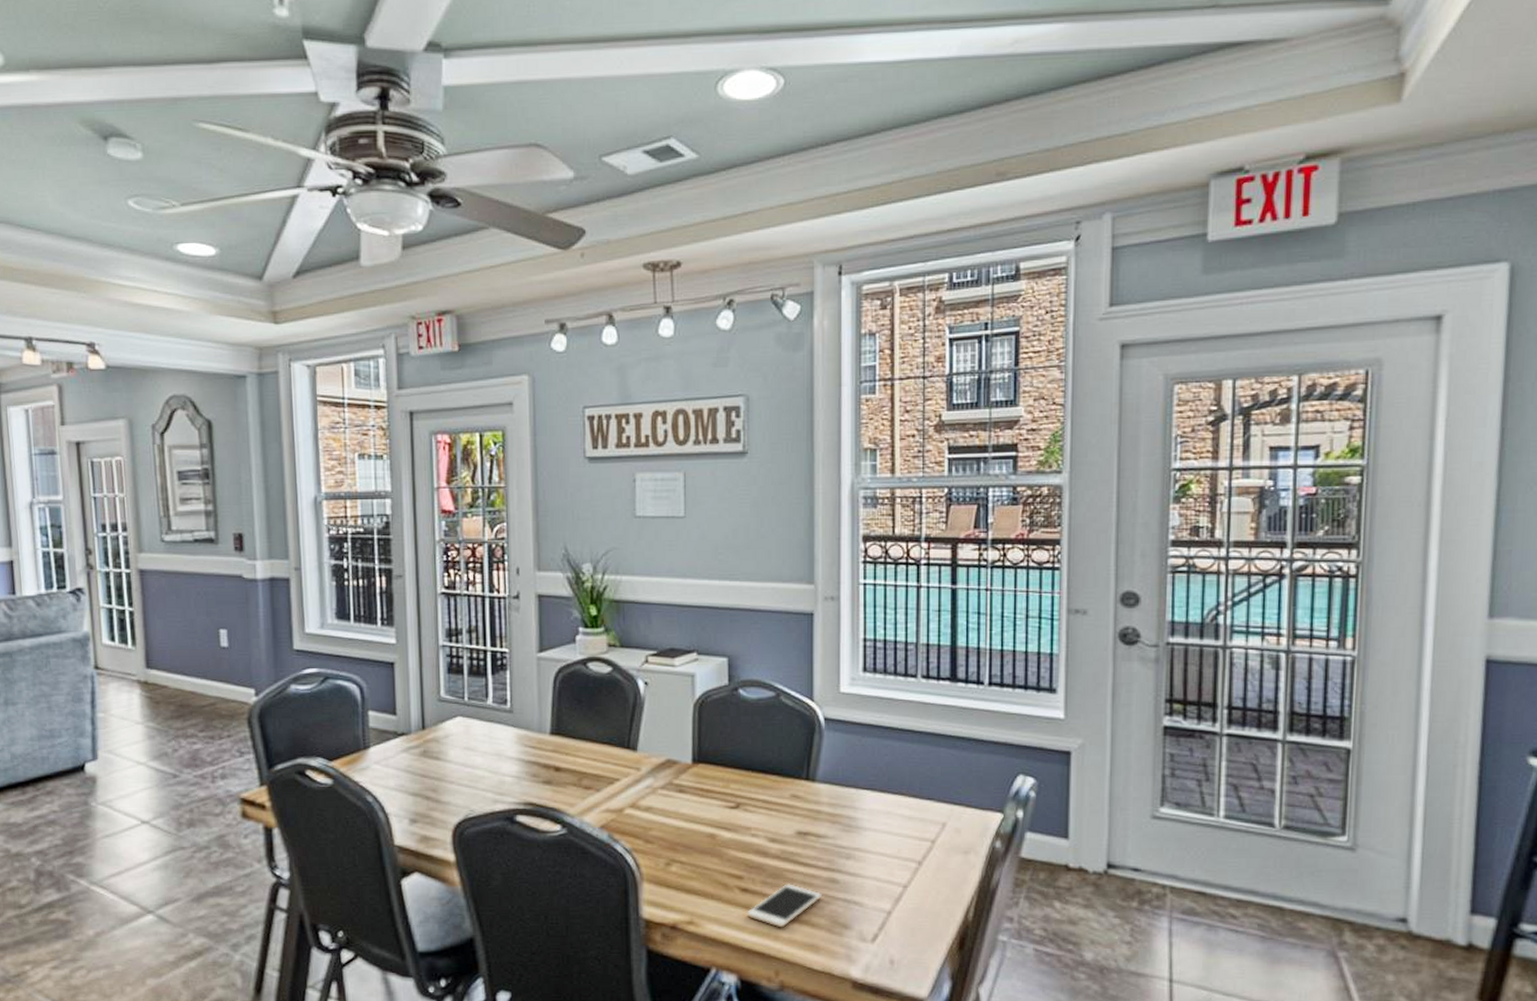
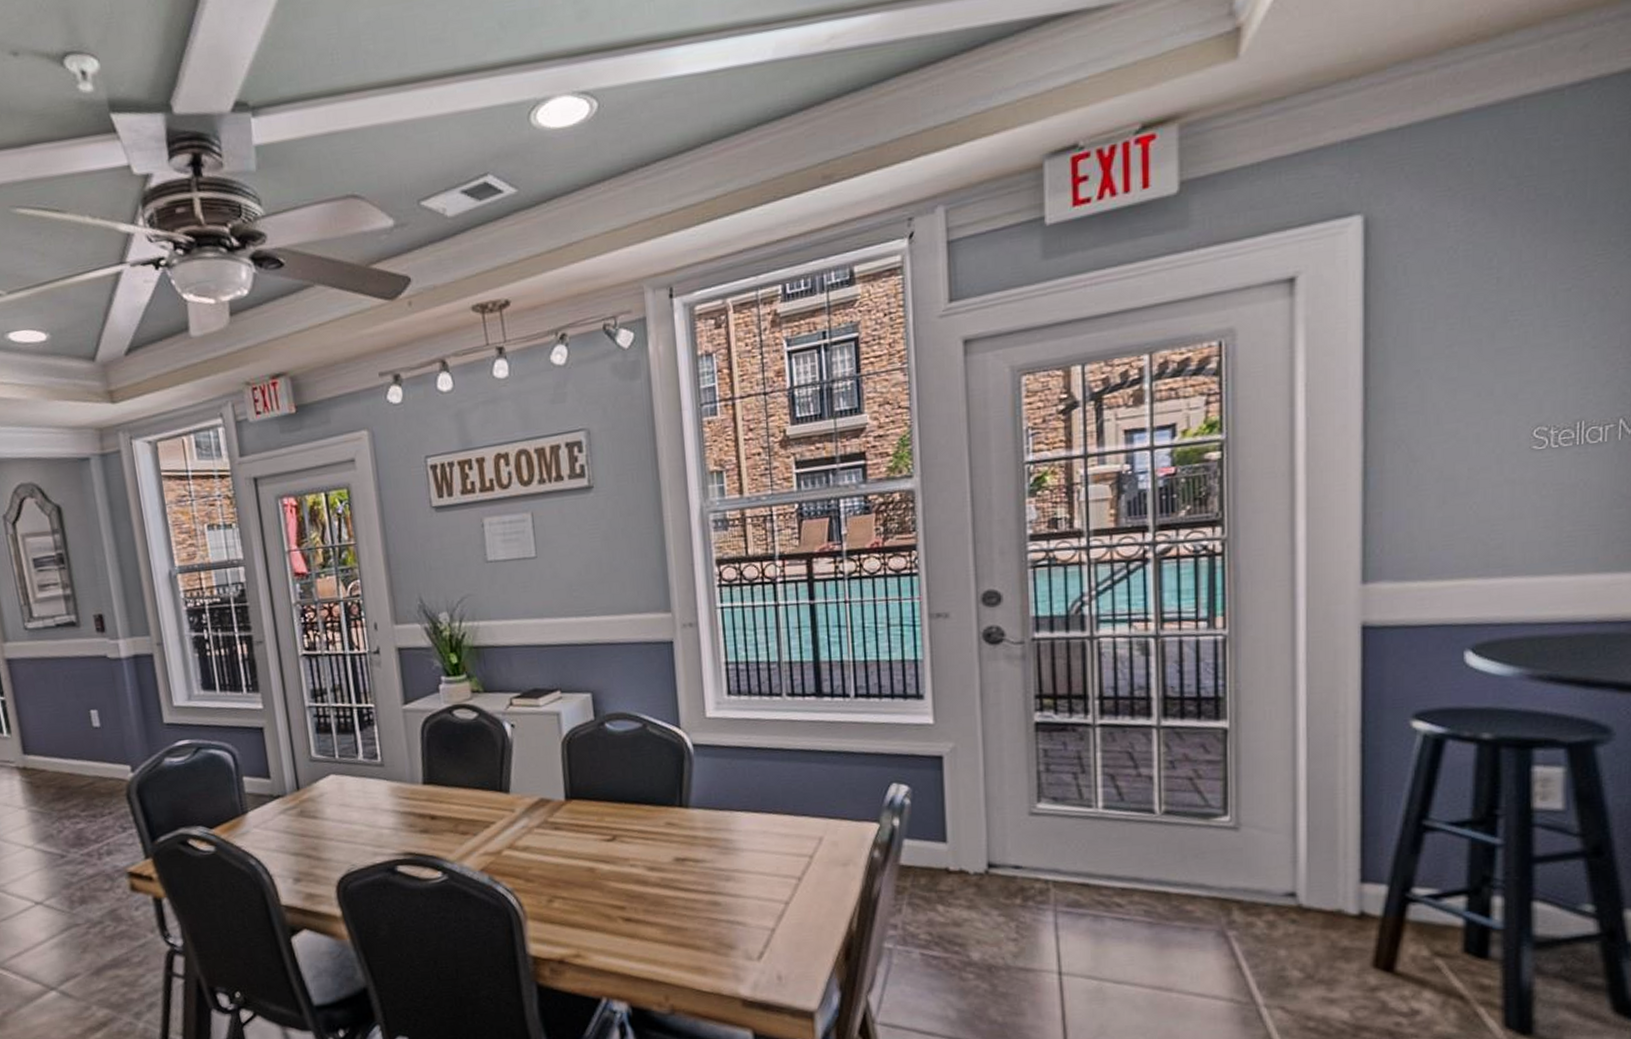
cell phone: present [746,884,822,928] -> none [631,910,705,954]

